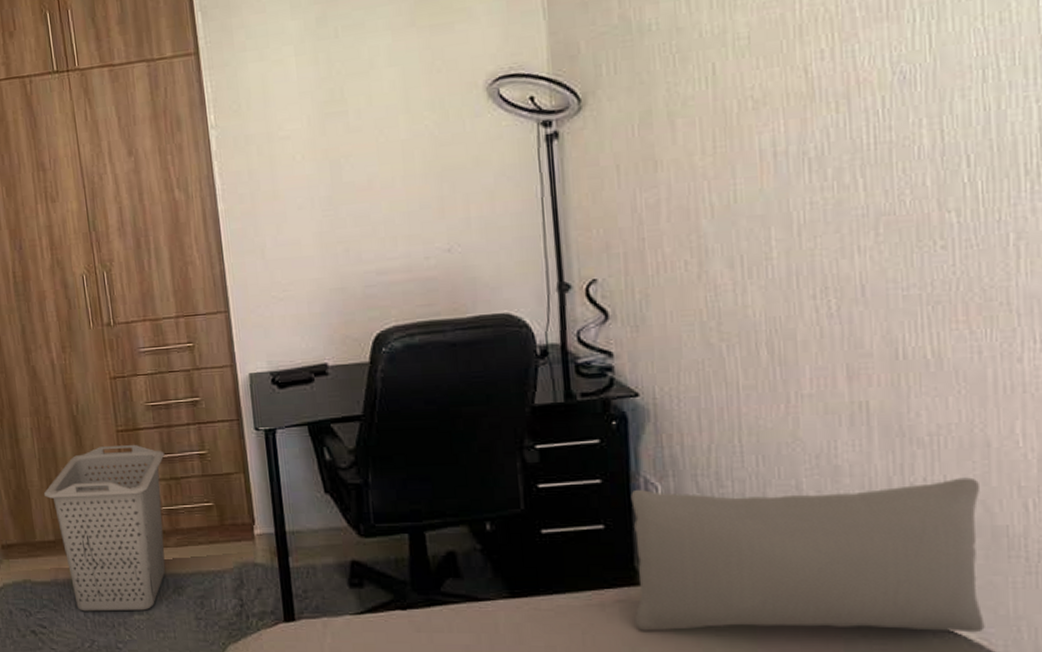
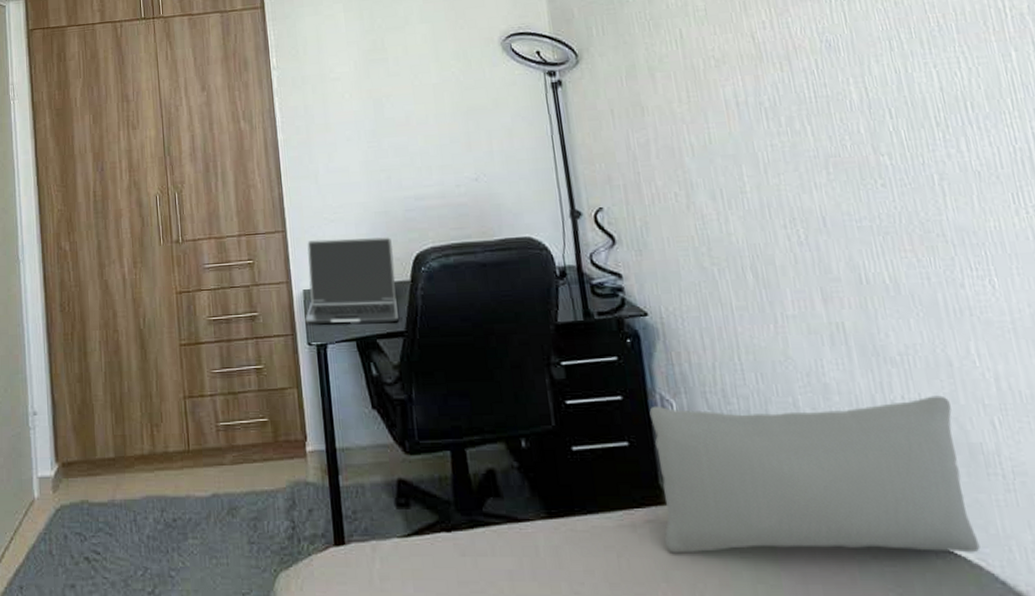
laundry basket: present [43,444,166,612] -> none [107,358,224,535]
laptop: none [251,316,355,409] -> present [305,237,399,325]

